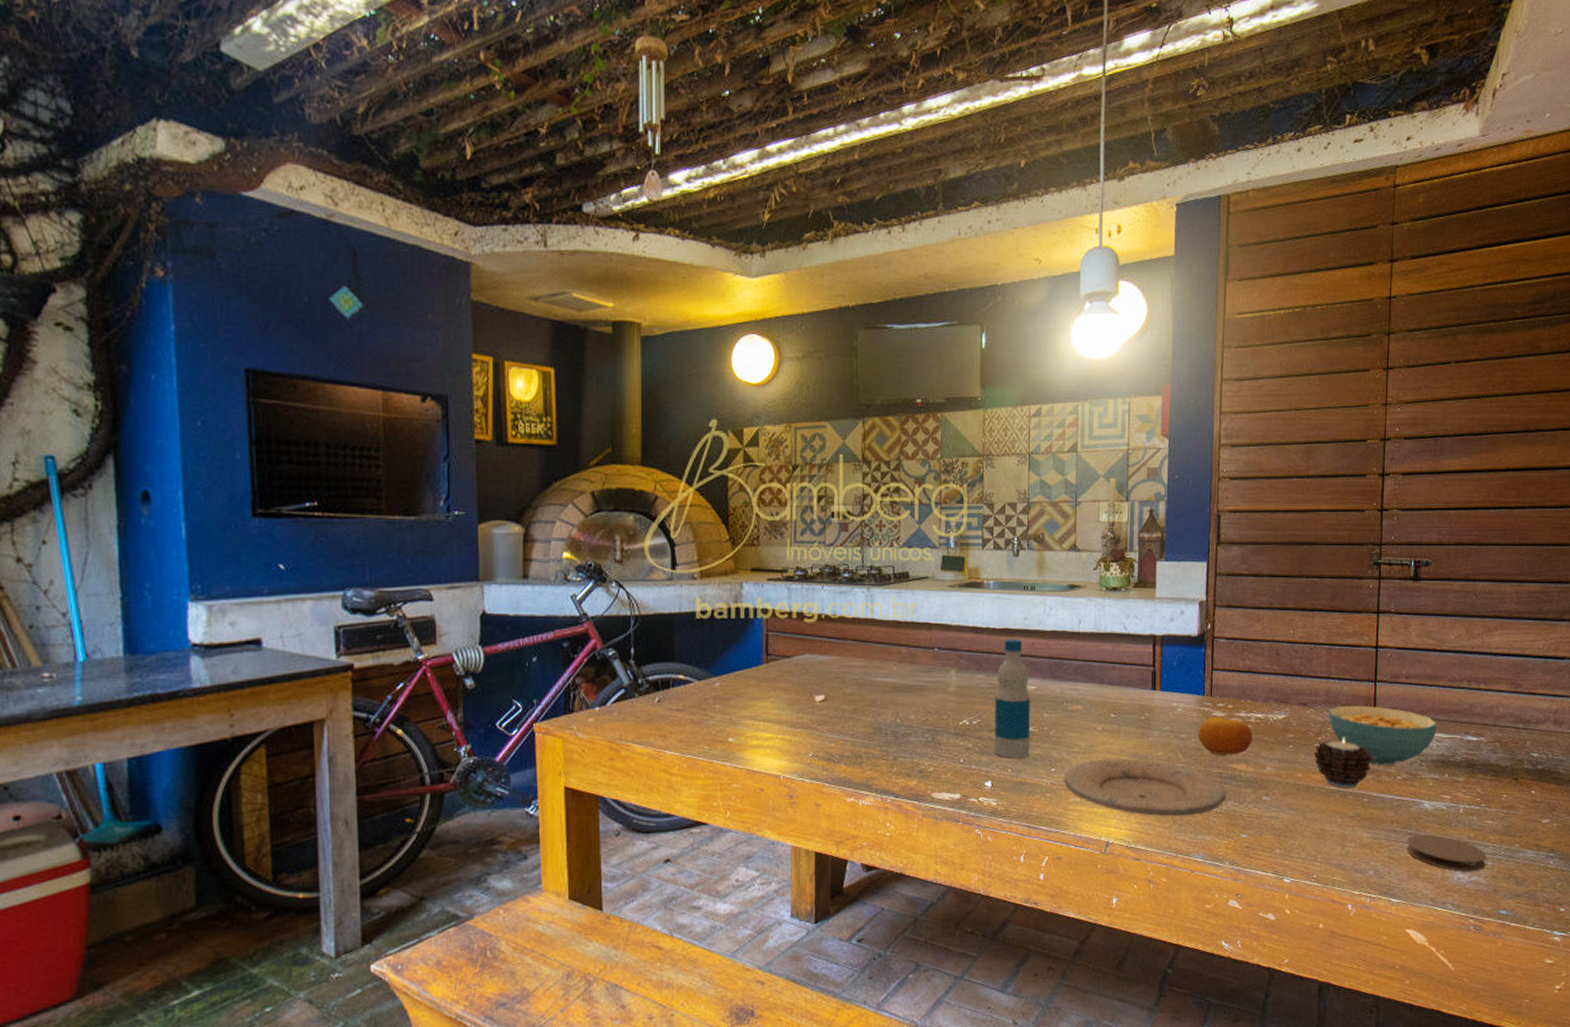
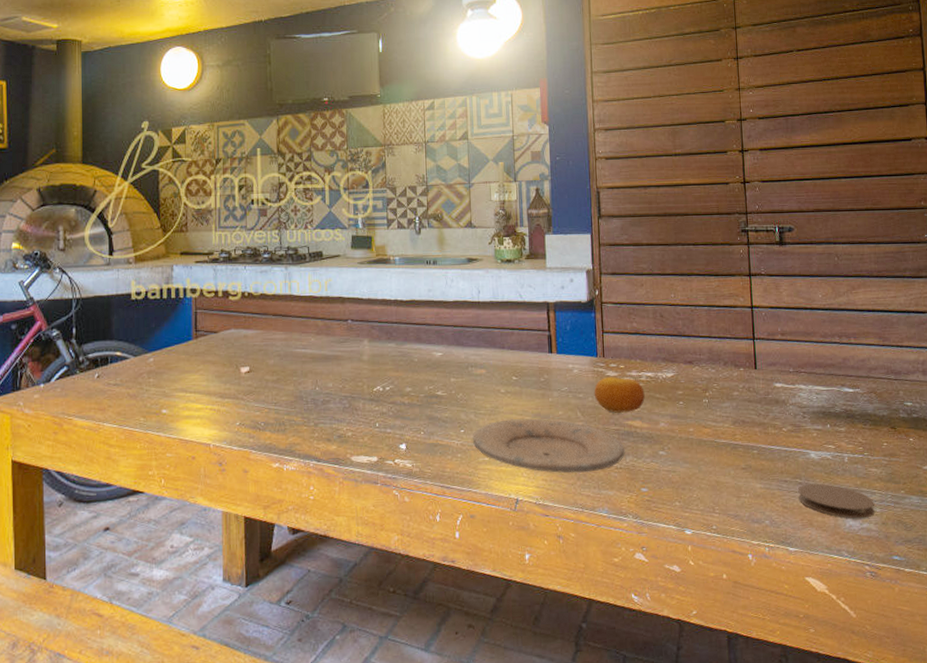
bottle: present [995,639,1031,758] -> none [405,309,440,421]
candle: present [1313,737,1372,789] -> none [703,392,757,441]
cereal bowl: present [1328,705,1438,766] -> none [712,362,815,418]

